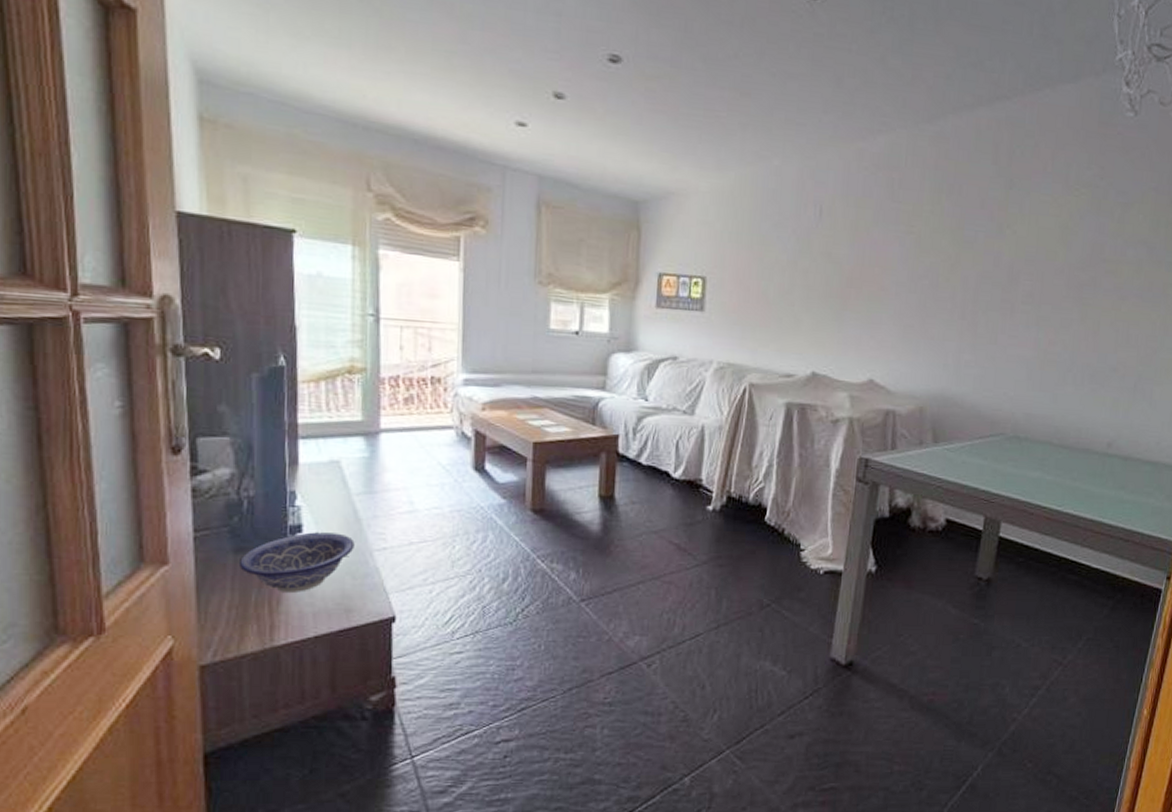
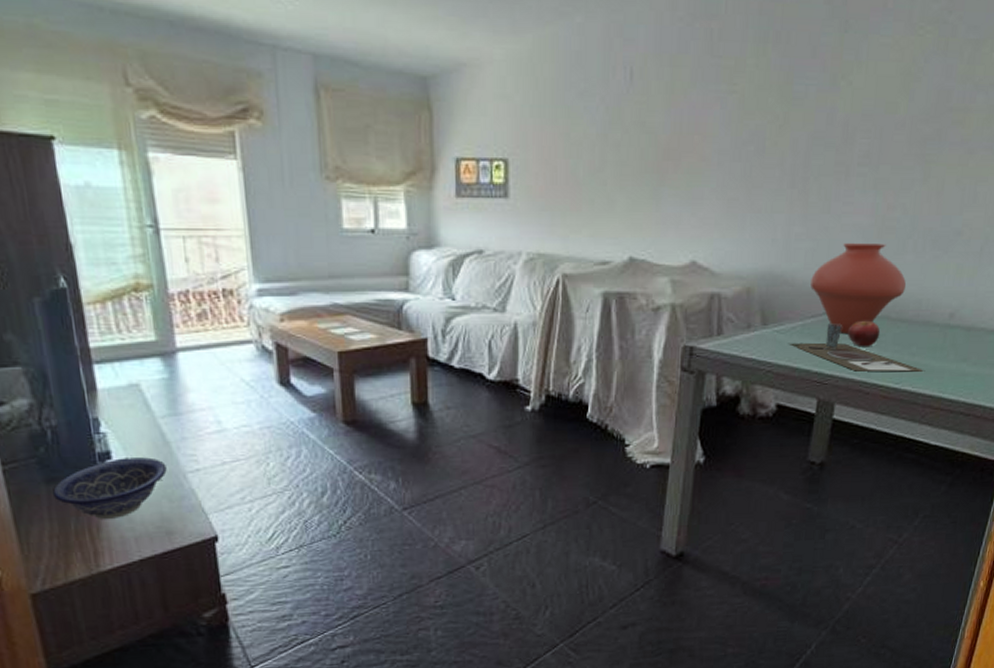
place setting: none [956,445,1085,496] -> present [787,323,924,372]
vase: none [979,372,1067,457] -> present [810,243,906,335]
fruit: none [1013,444,1043,470] -> present [848,320,880,347]

